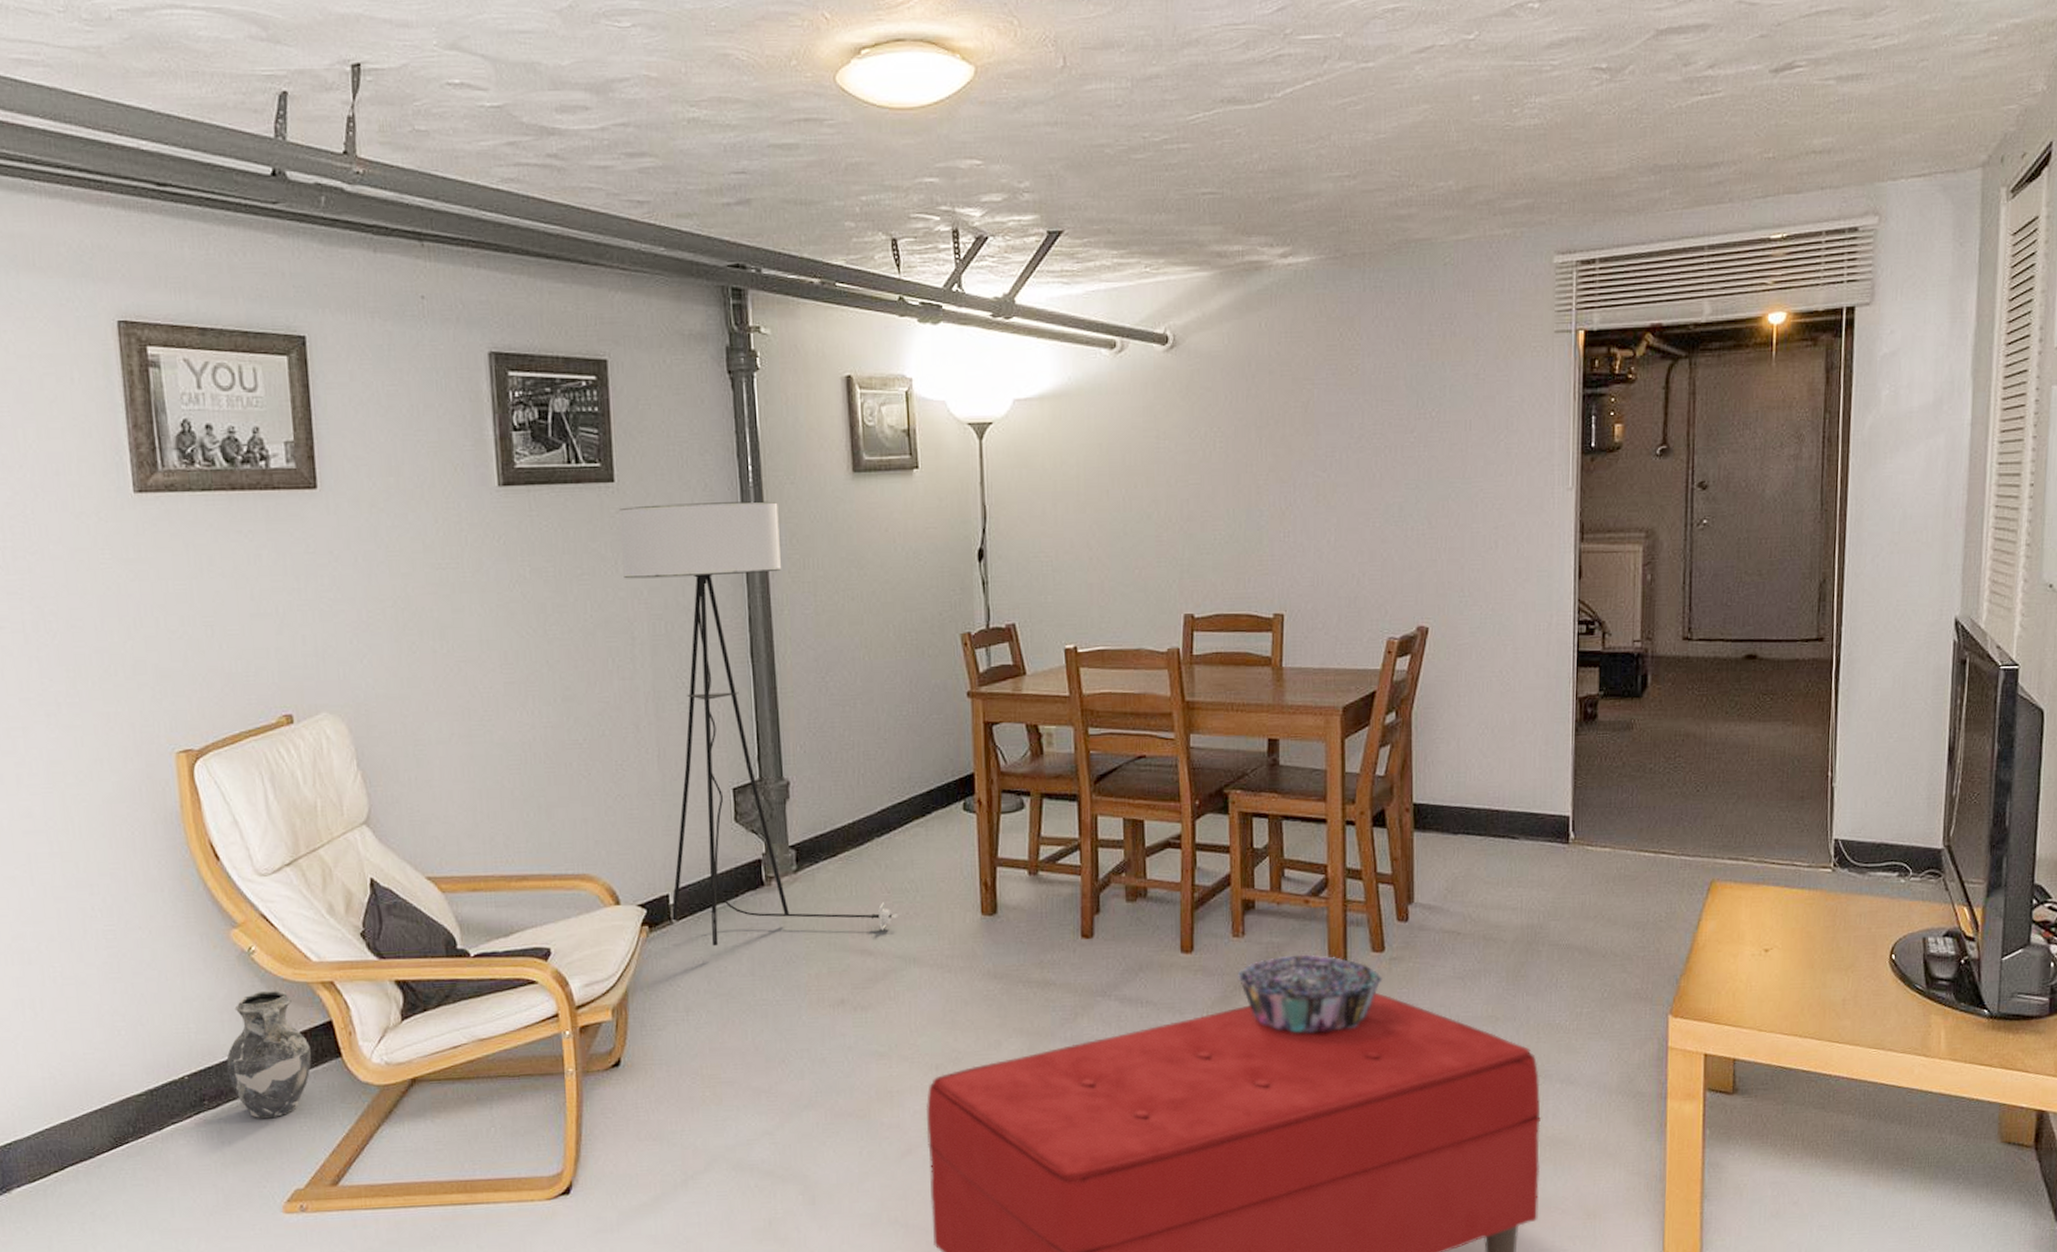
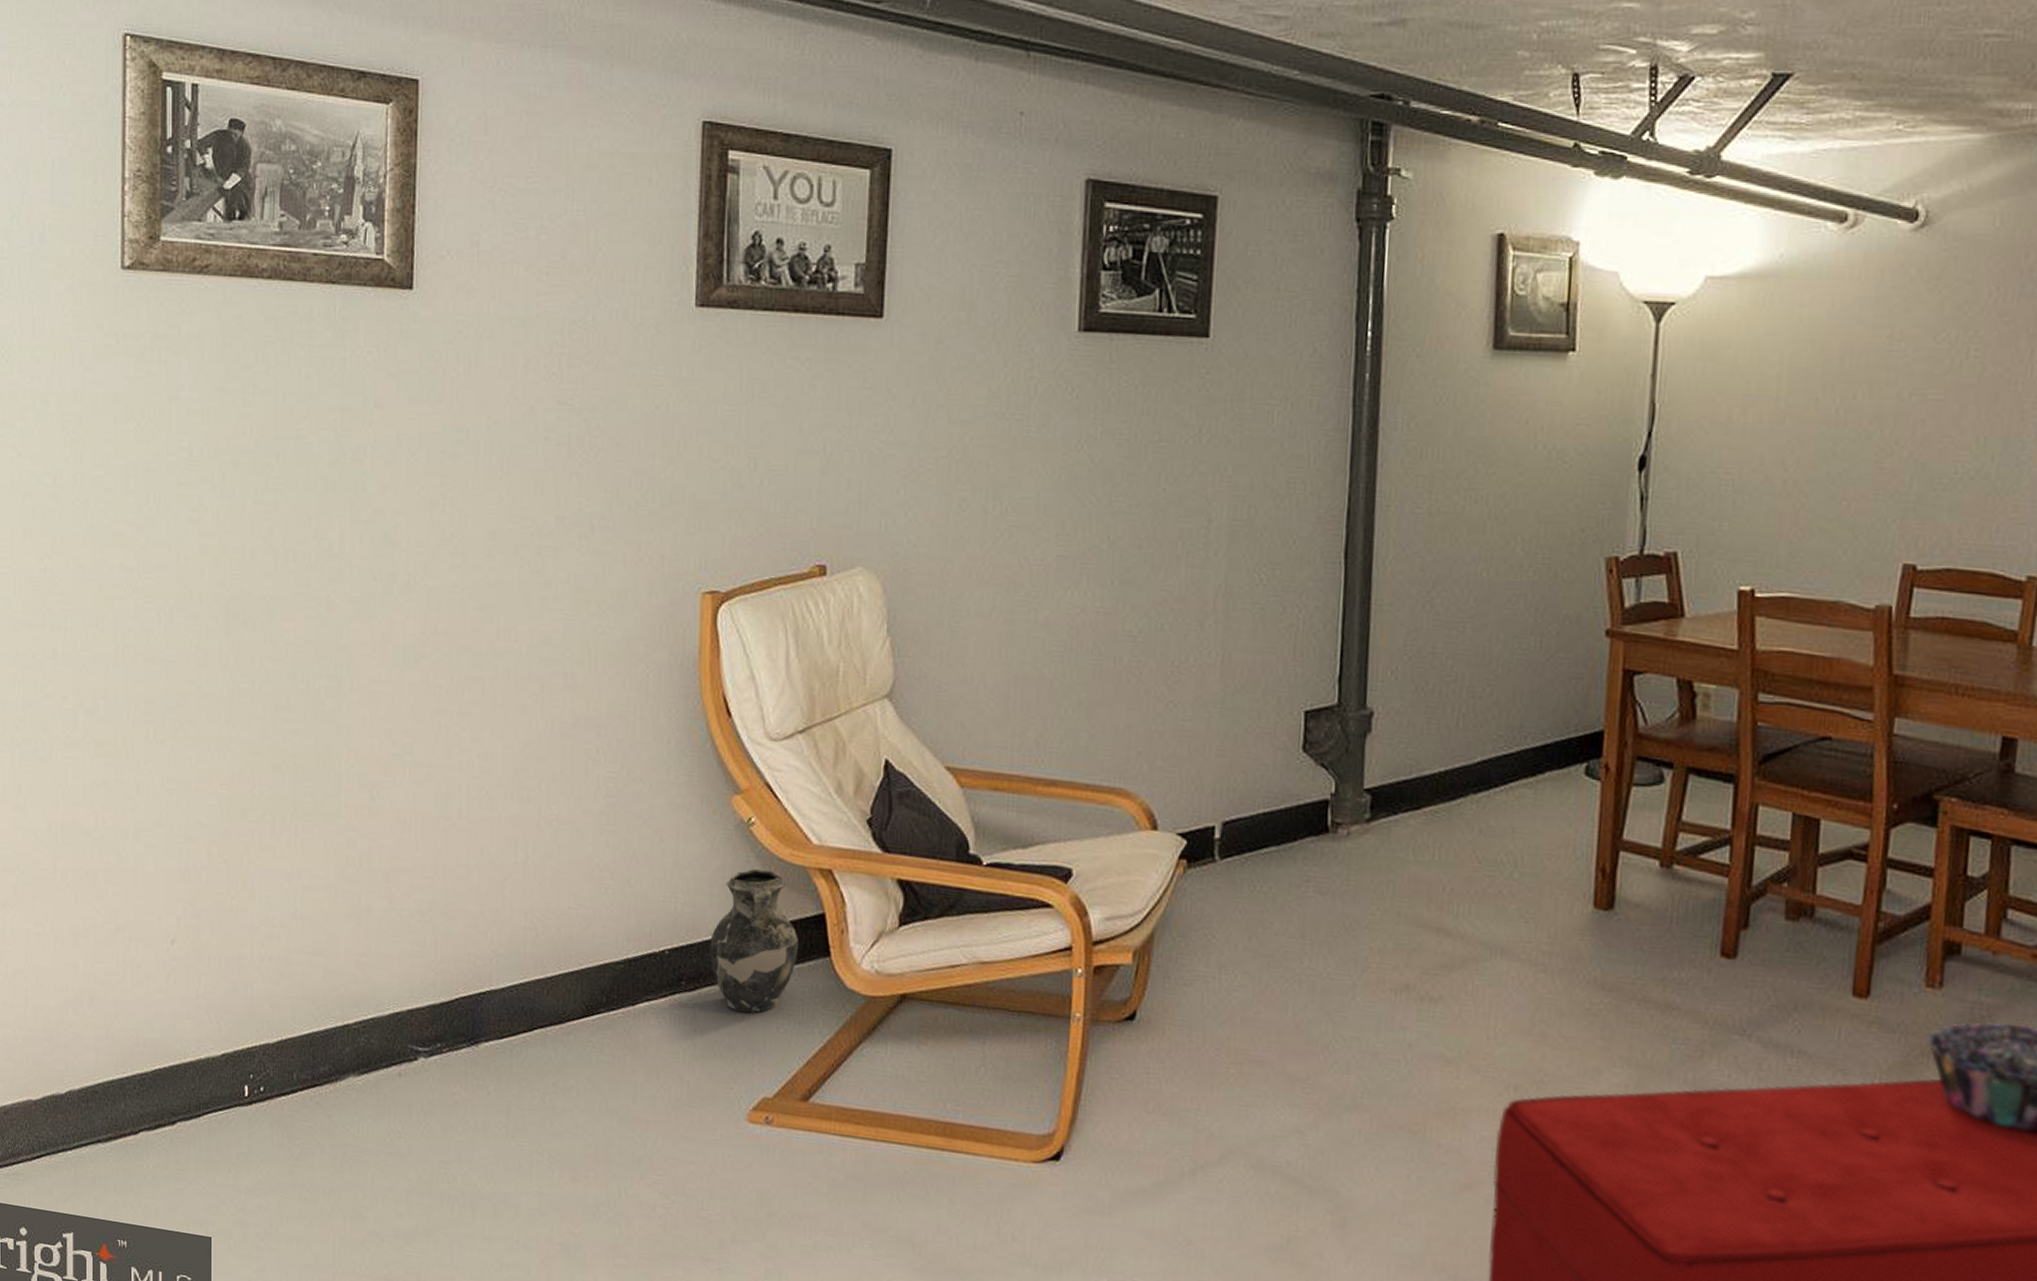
floor lamp: present [618,501,898,947] -> none [1207,368,1489,909]

